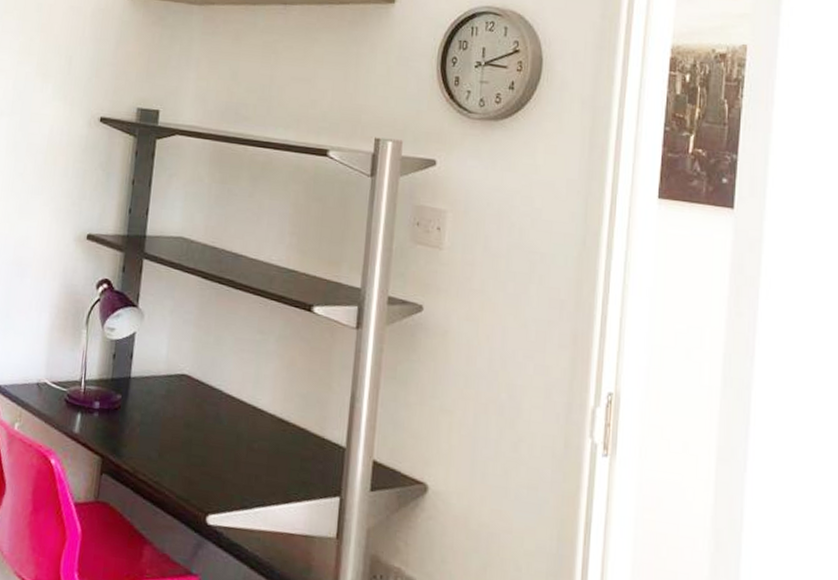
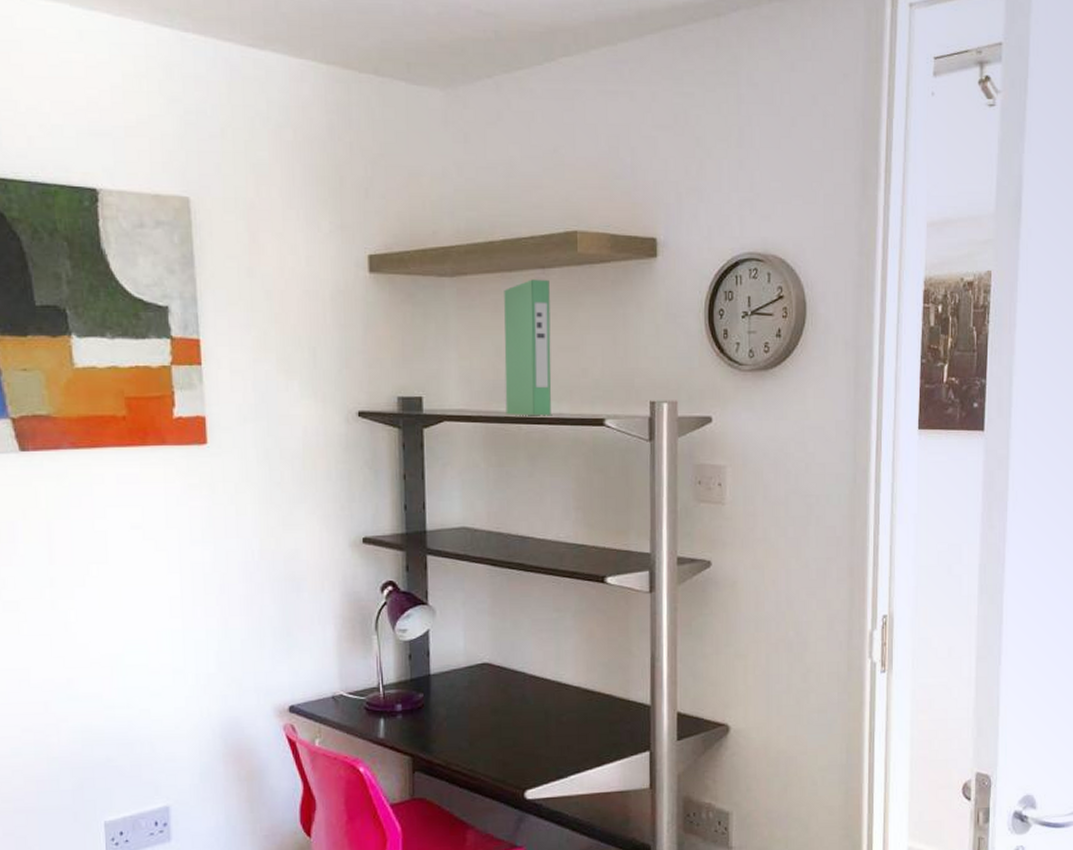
binder: none [234,13,290,141] -> present [504,279,552,416]

